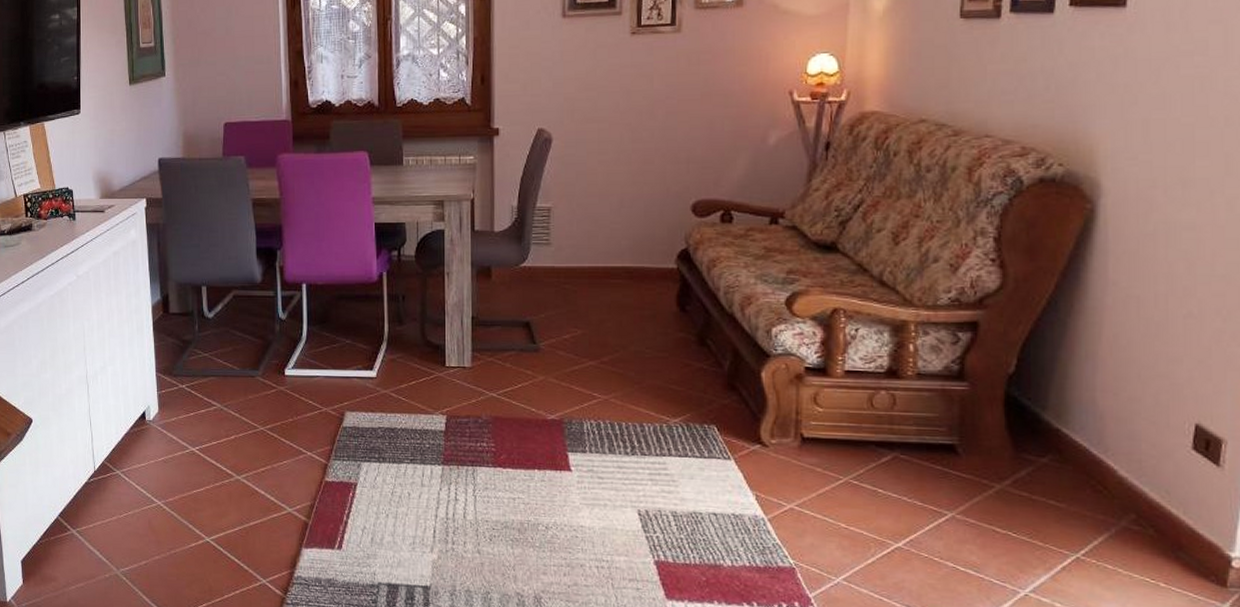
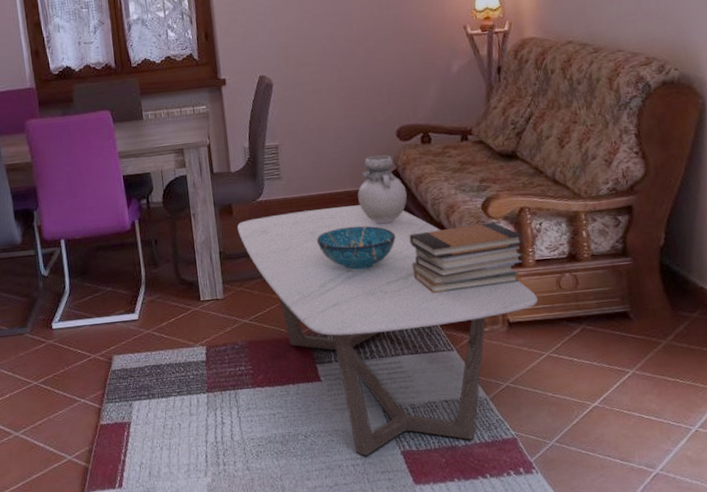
coffee table: none [494,283,842,561] -> present [236,205,538,456]
decorative bowl: none [583,306,677,357] -> present [316,226,396,272]
vase: none [637,231,695,308] -> present [357,155,407,224]
book stack: none [692,320,833,394] -> present [409,221,523,294]

